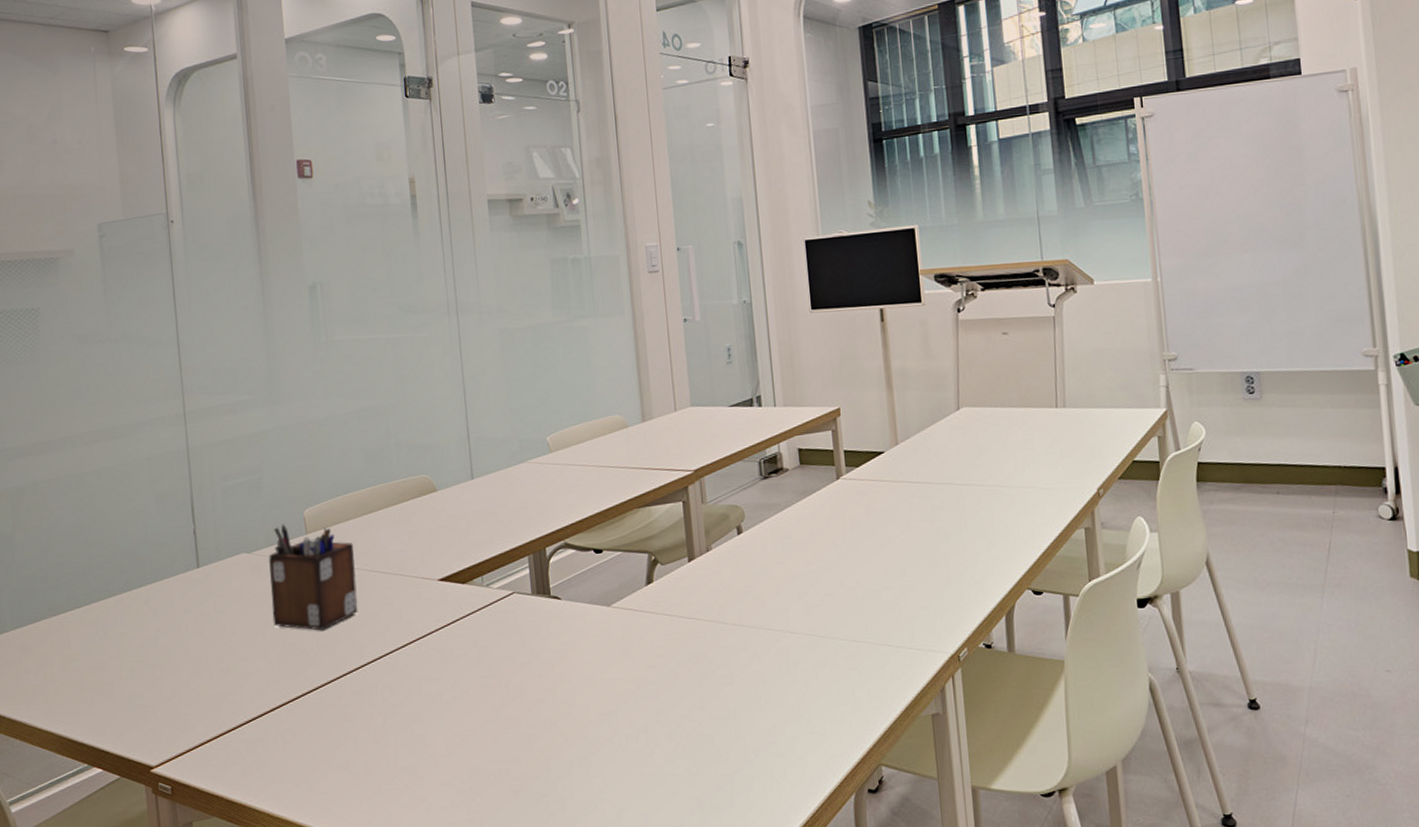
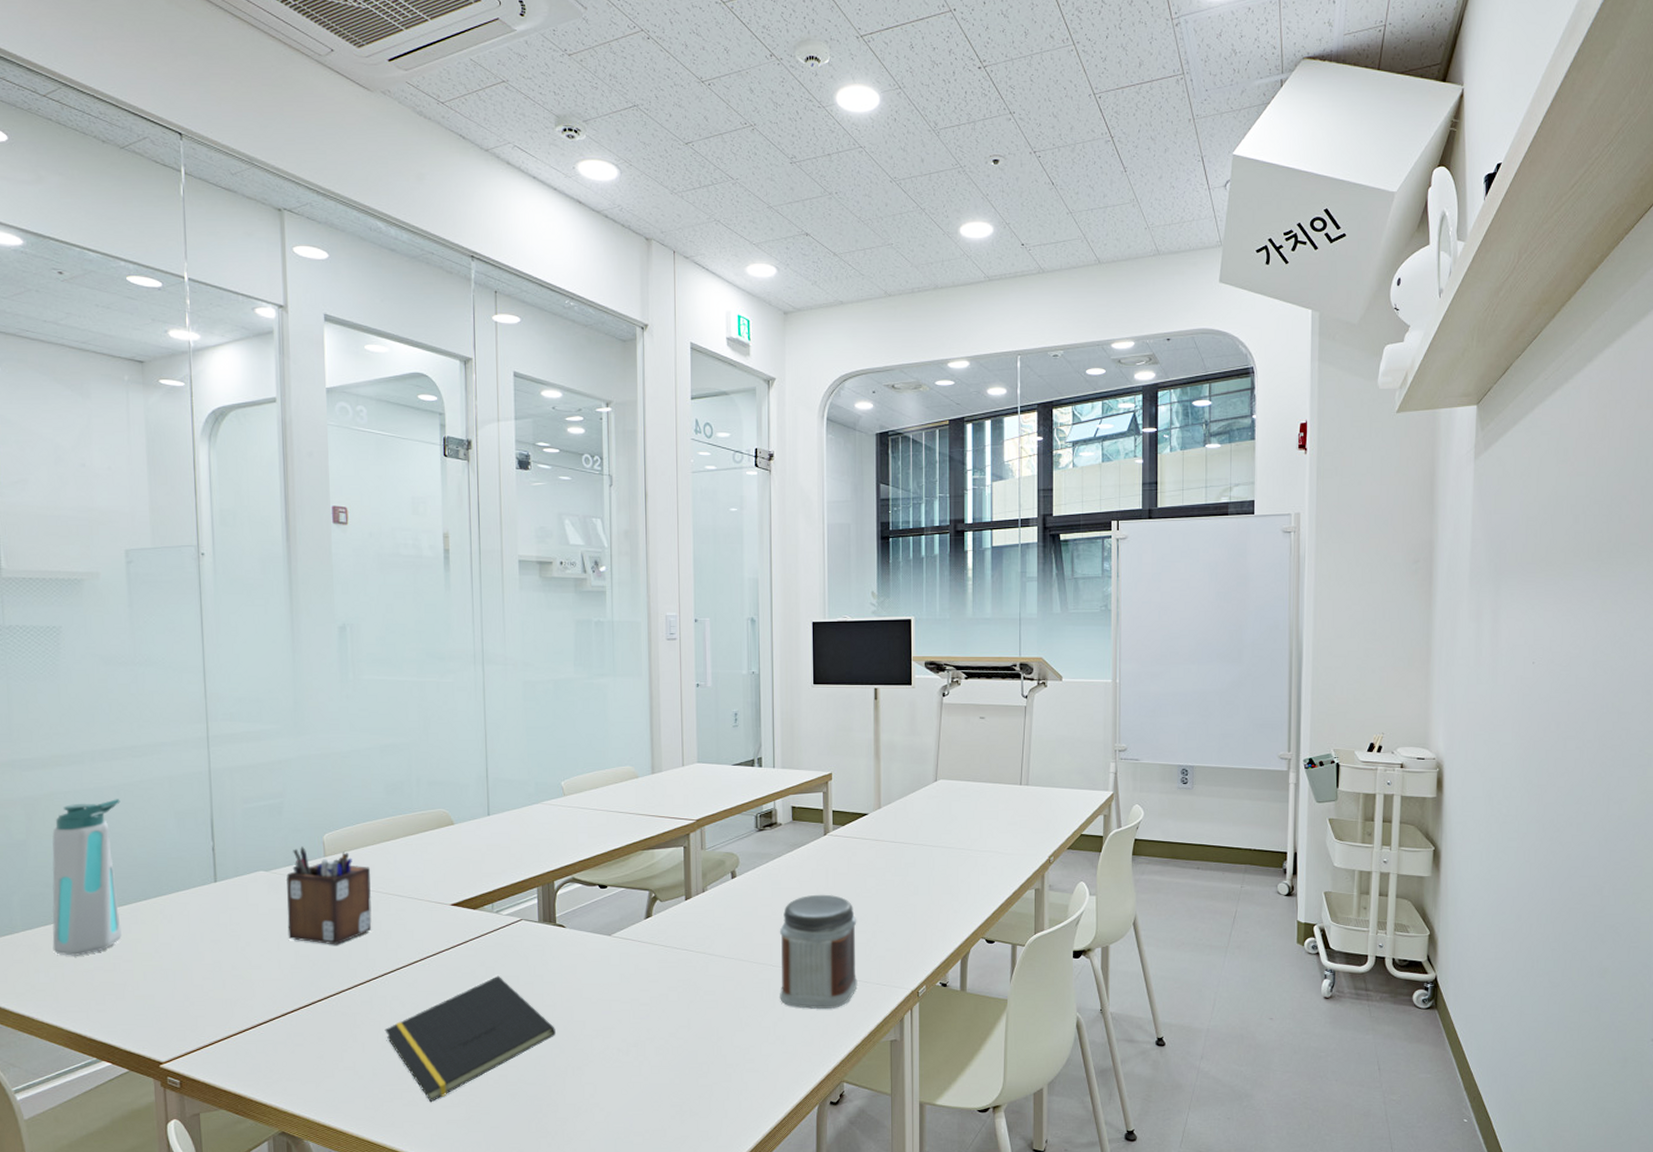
water bottle: none [37,484,108,655] -> present [52,799,122,956]
notepad: none [377,657,558,803] -> present [384,975,556,1103]
jar: none [795,547,888,681] -> present [779,894,858,1009]

